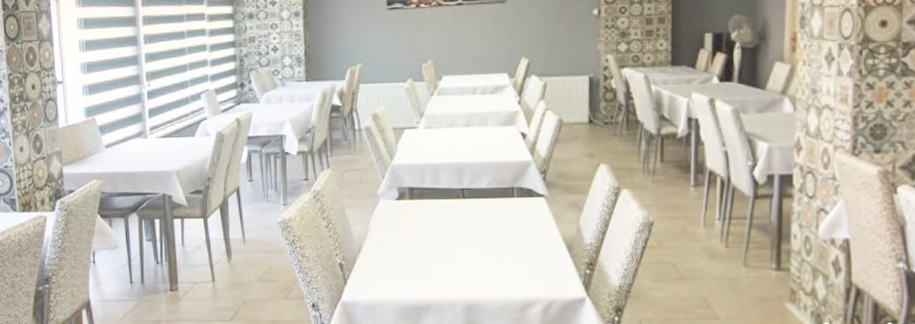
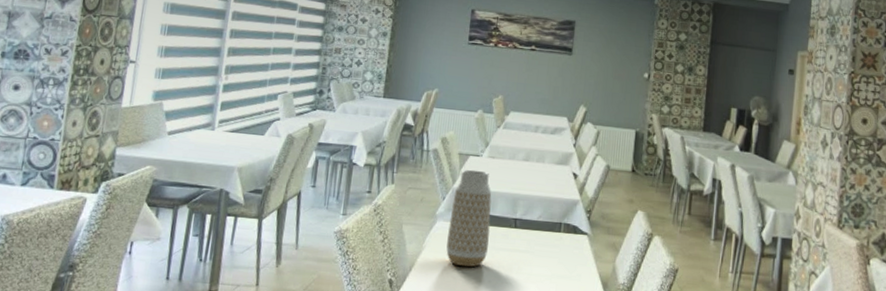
vase: none [392,143,437,244] -> present [446,169,492,268]

